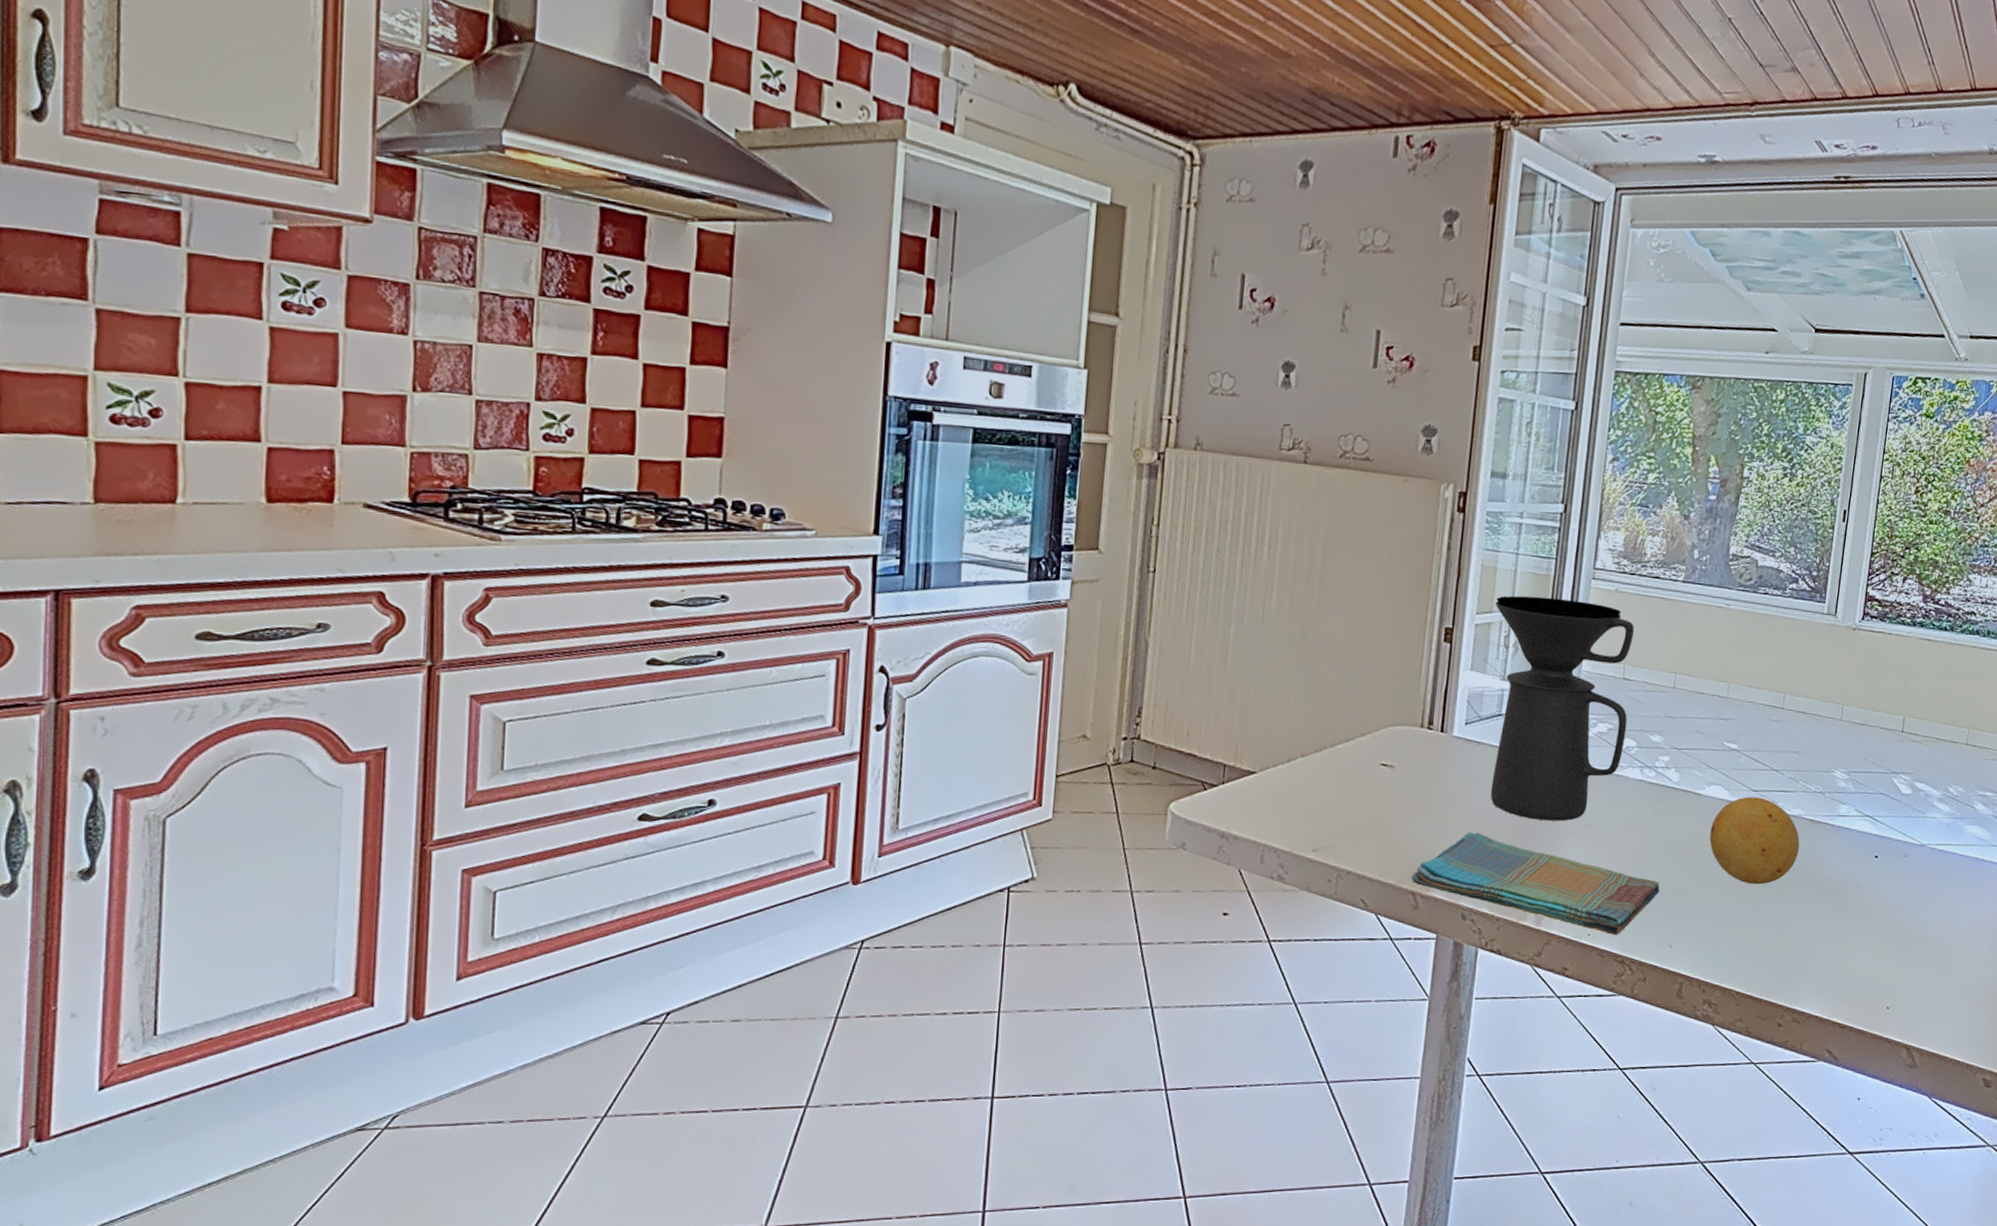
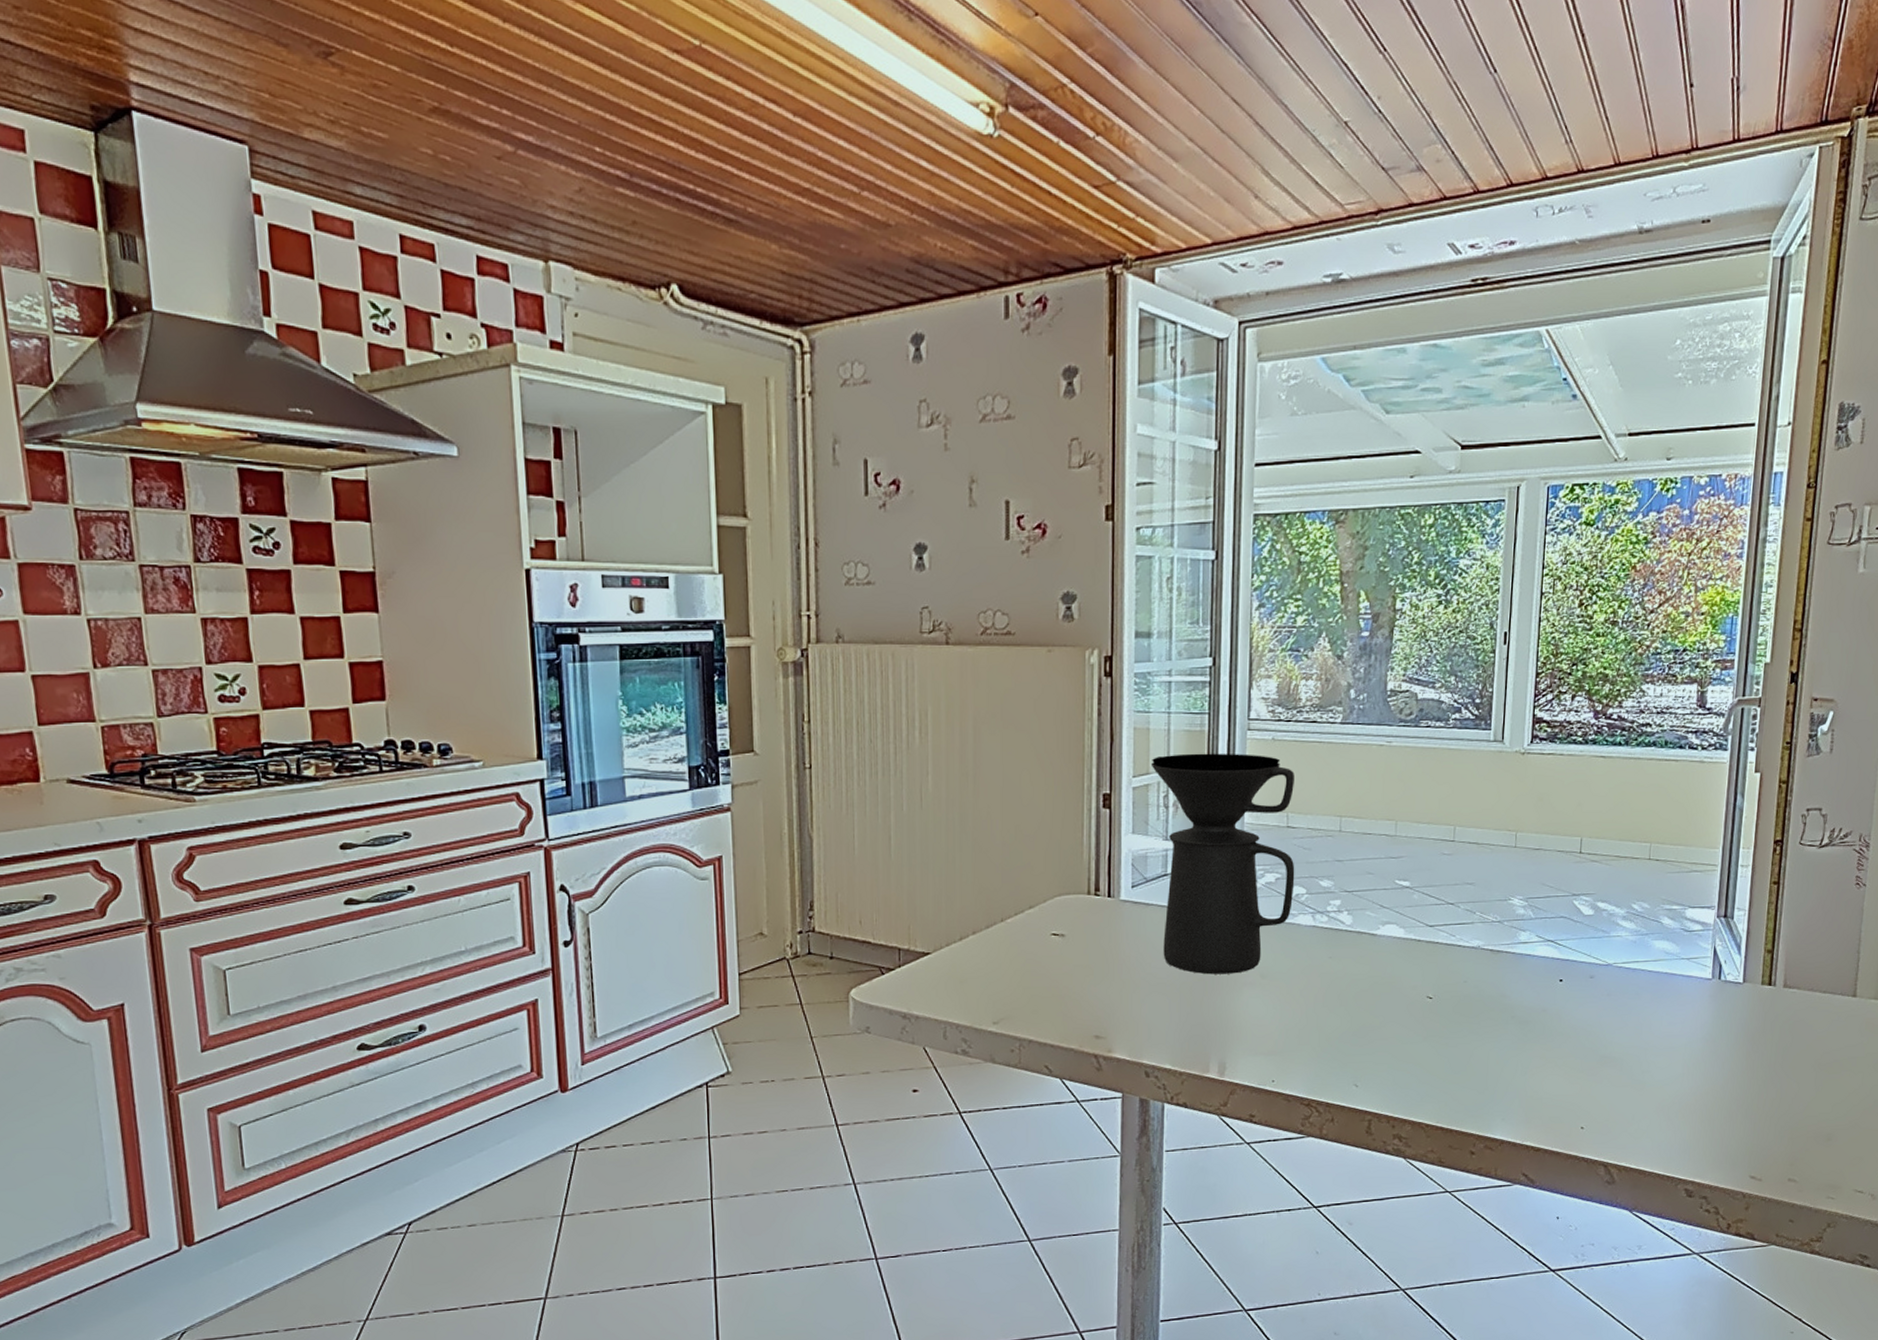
dish towel: present [1411,832,1660,935] -> none [1092,992,1341,1079]
fruit: present [1709,796,1800,885] -> none [1388,932,1481,1019]

